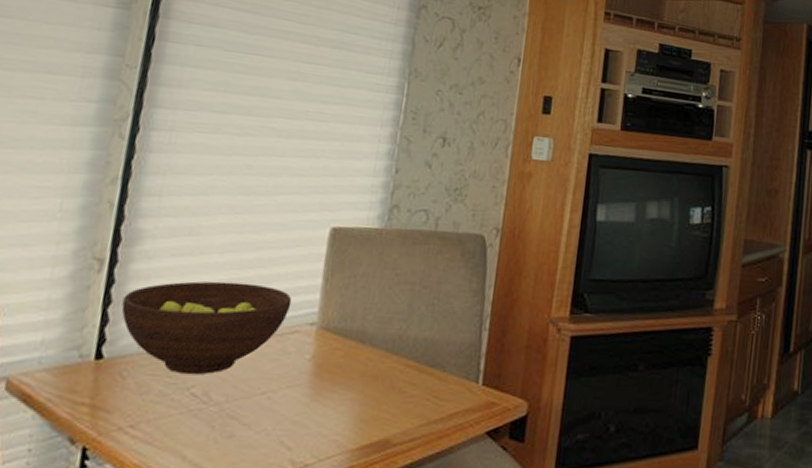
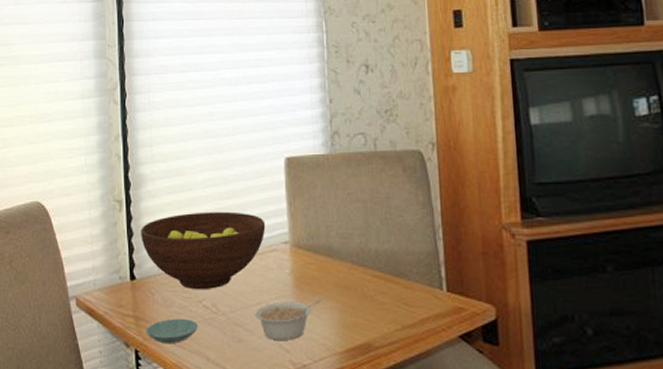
saucer: none [103,408,179,441] -> present [146,318,198,344]
legume: none [256,389,342,436] -> present [255,299,321,340]

